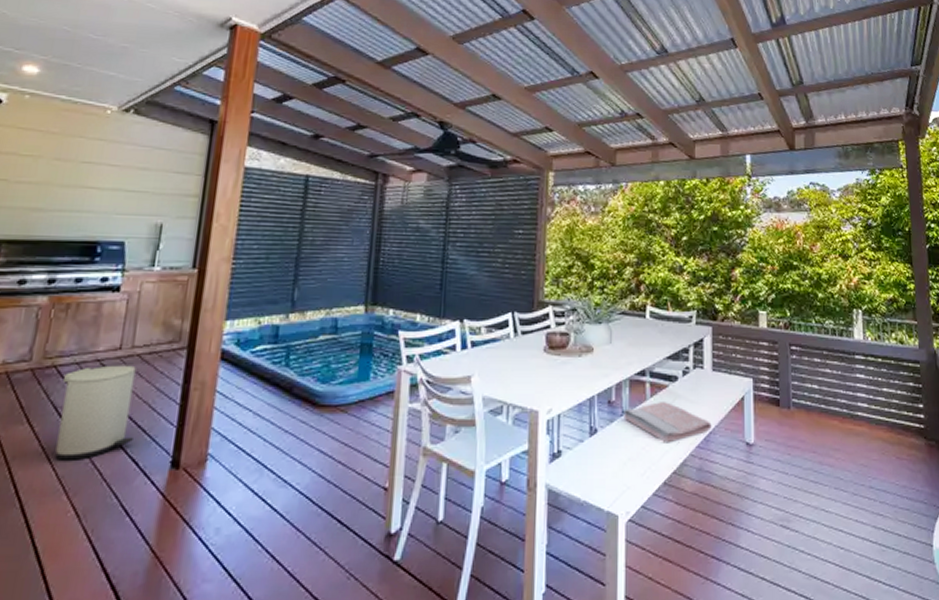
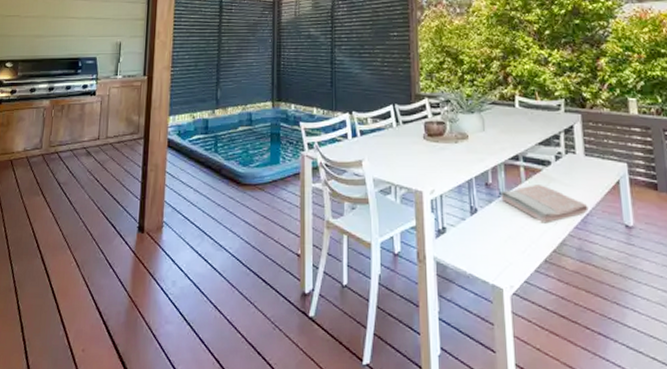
pedal bin: present [55,365,136,460] -> none [61,151,111,224]

